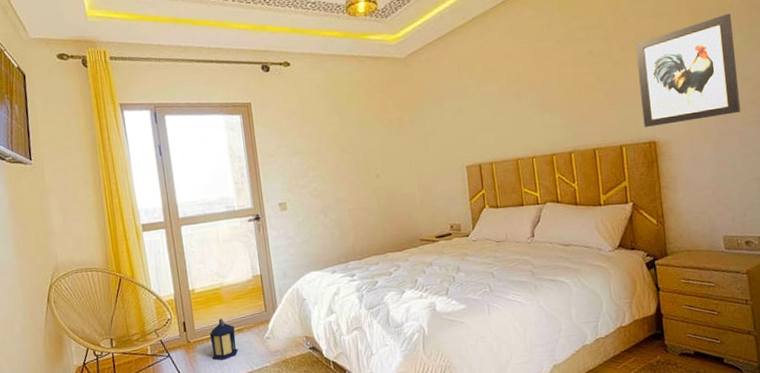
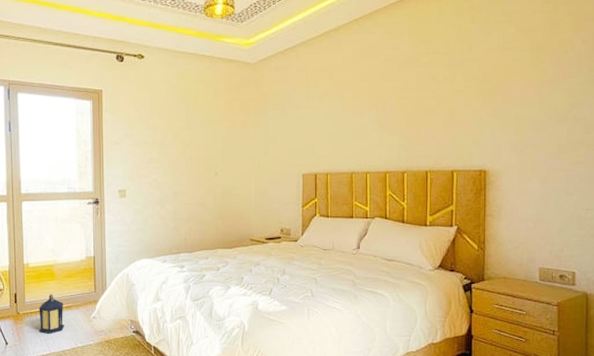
wall art: present [635,13,741,127] -> none [477,55,573,156]

